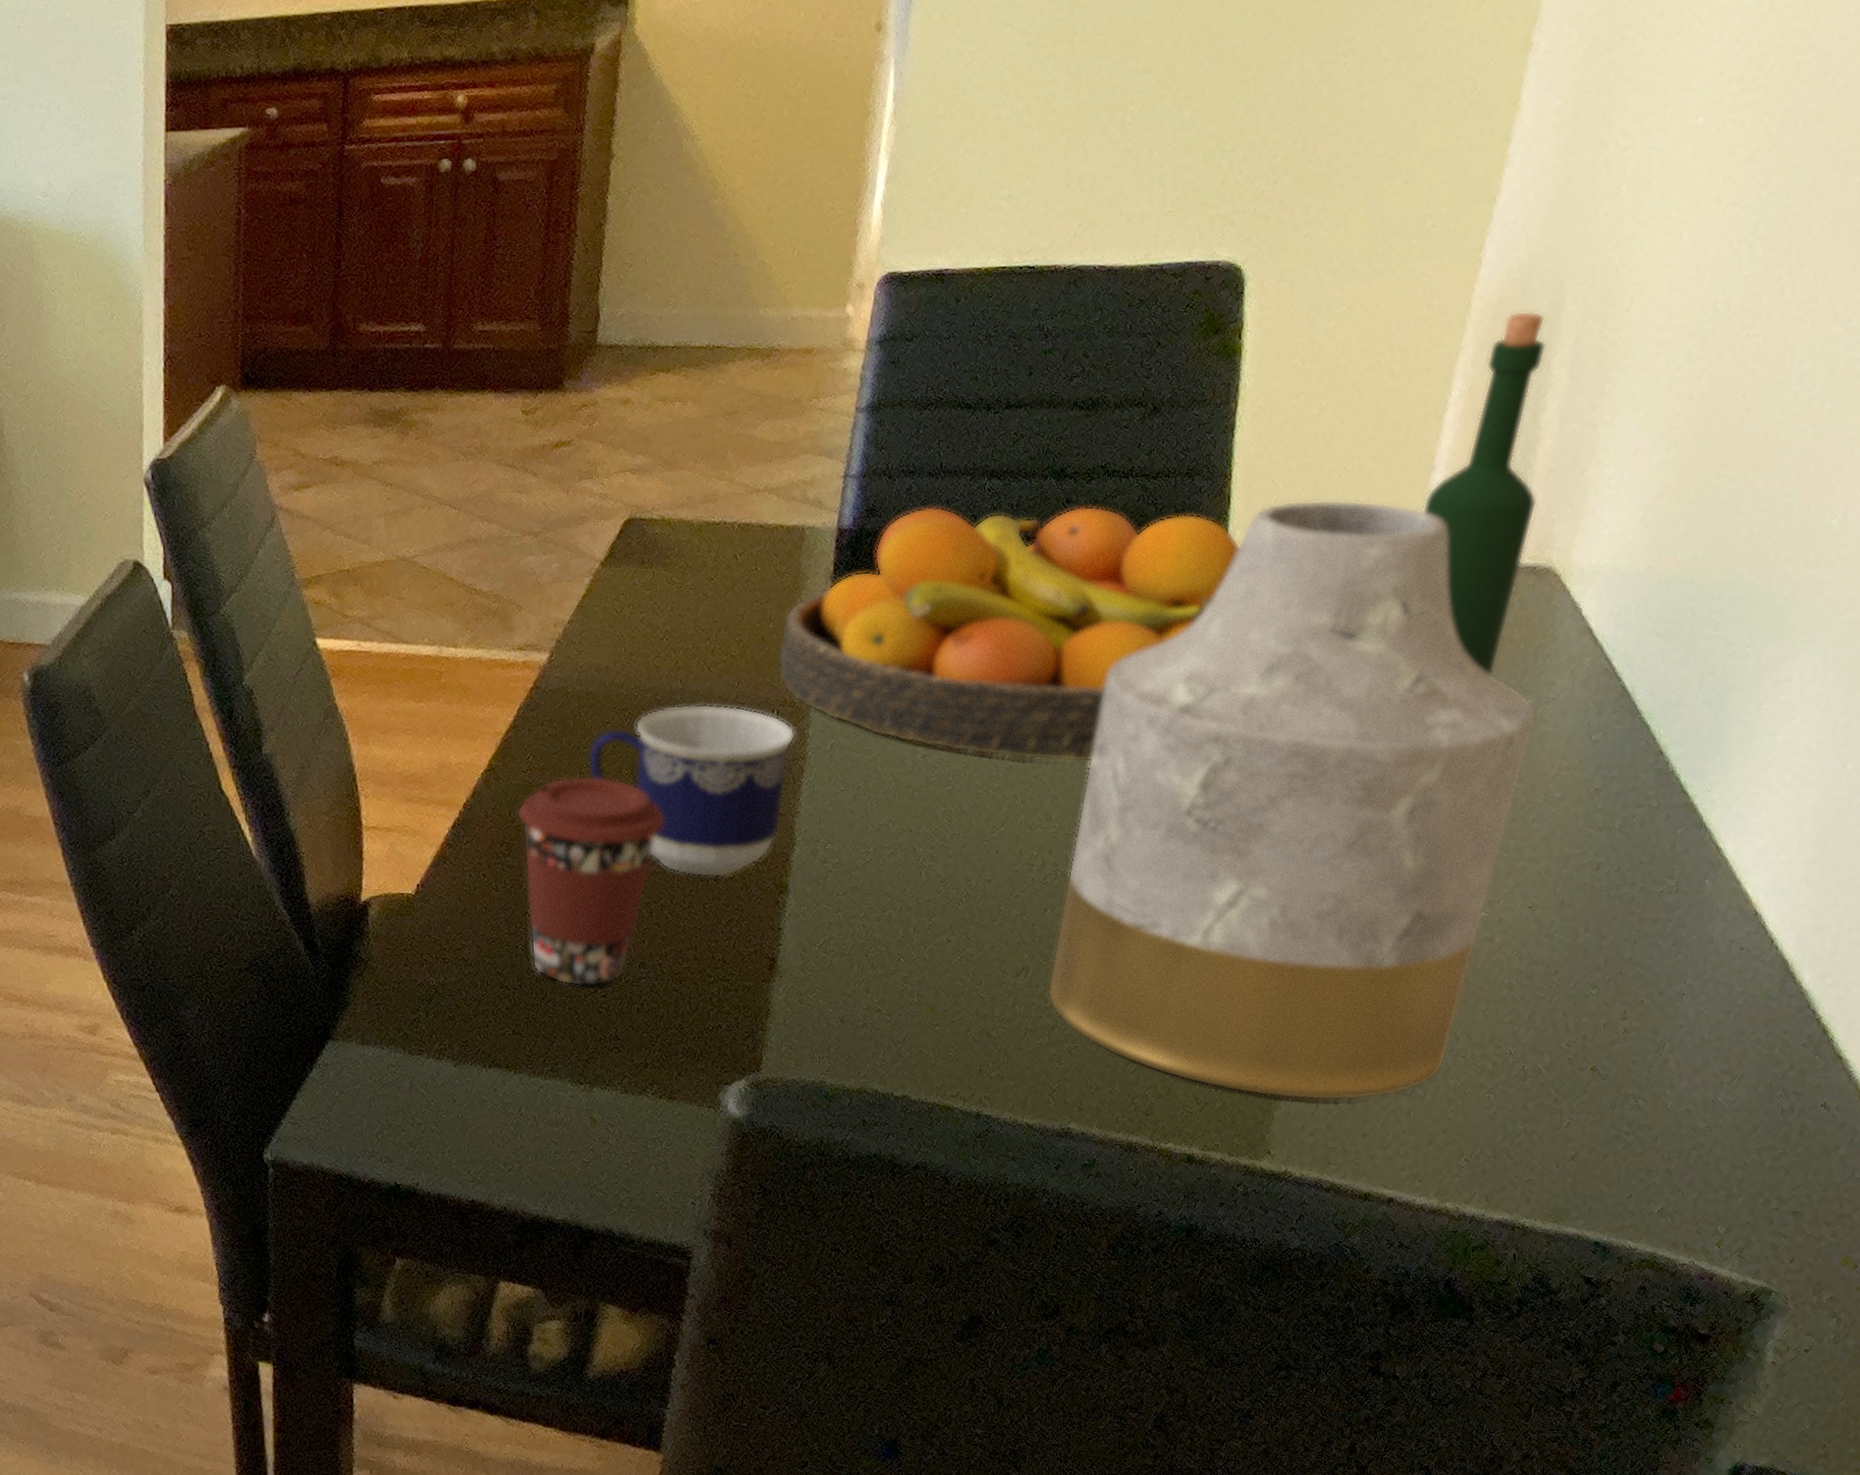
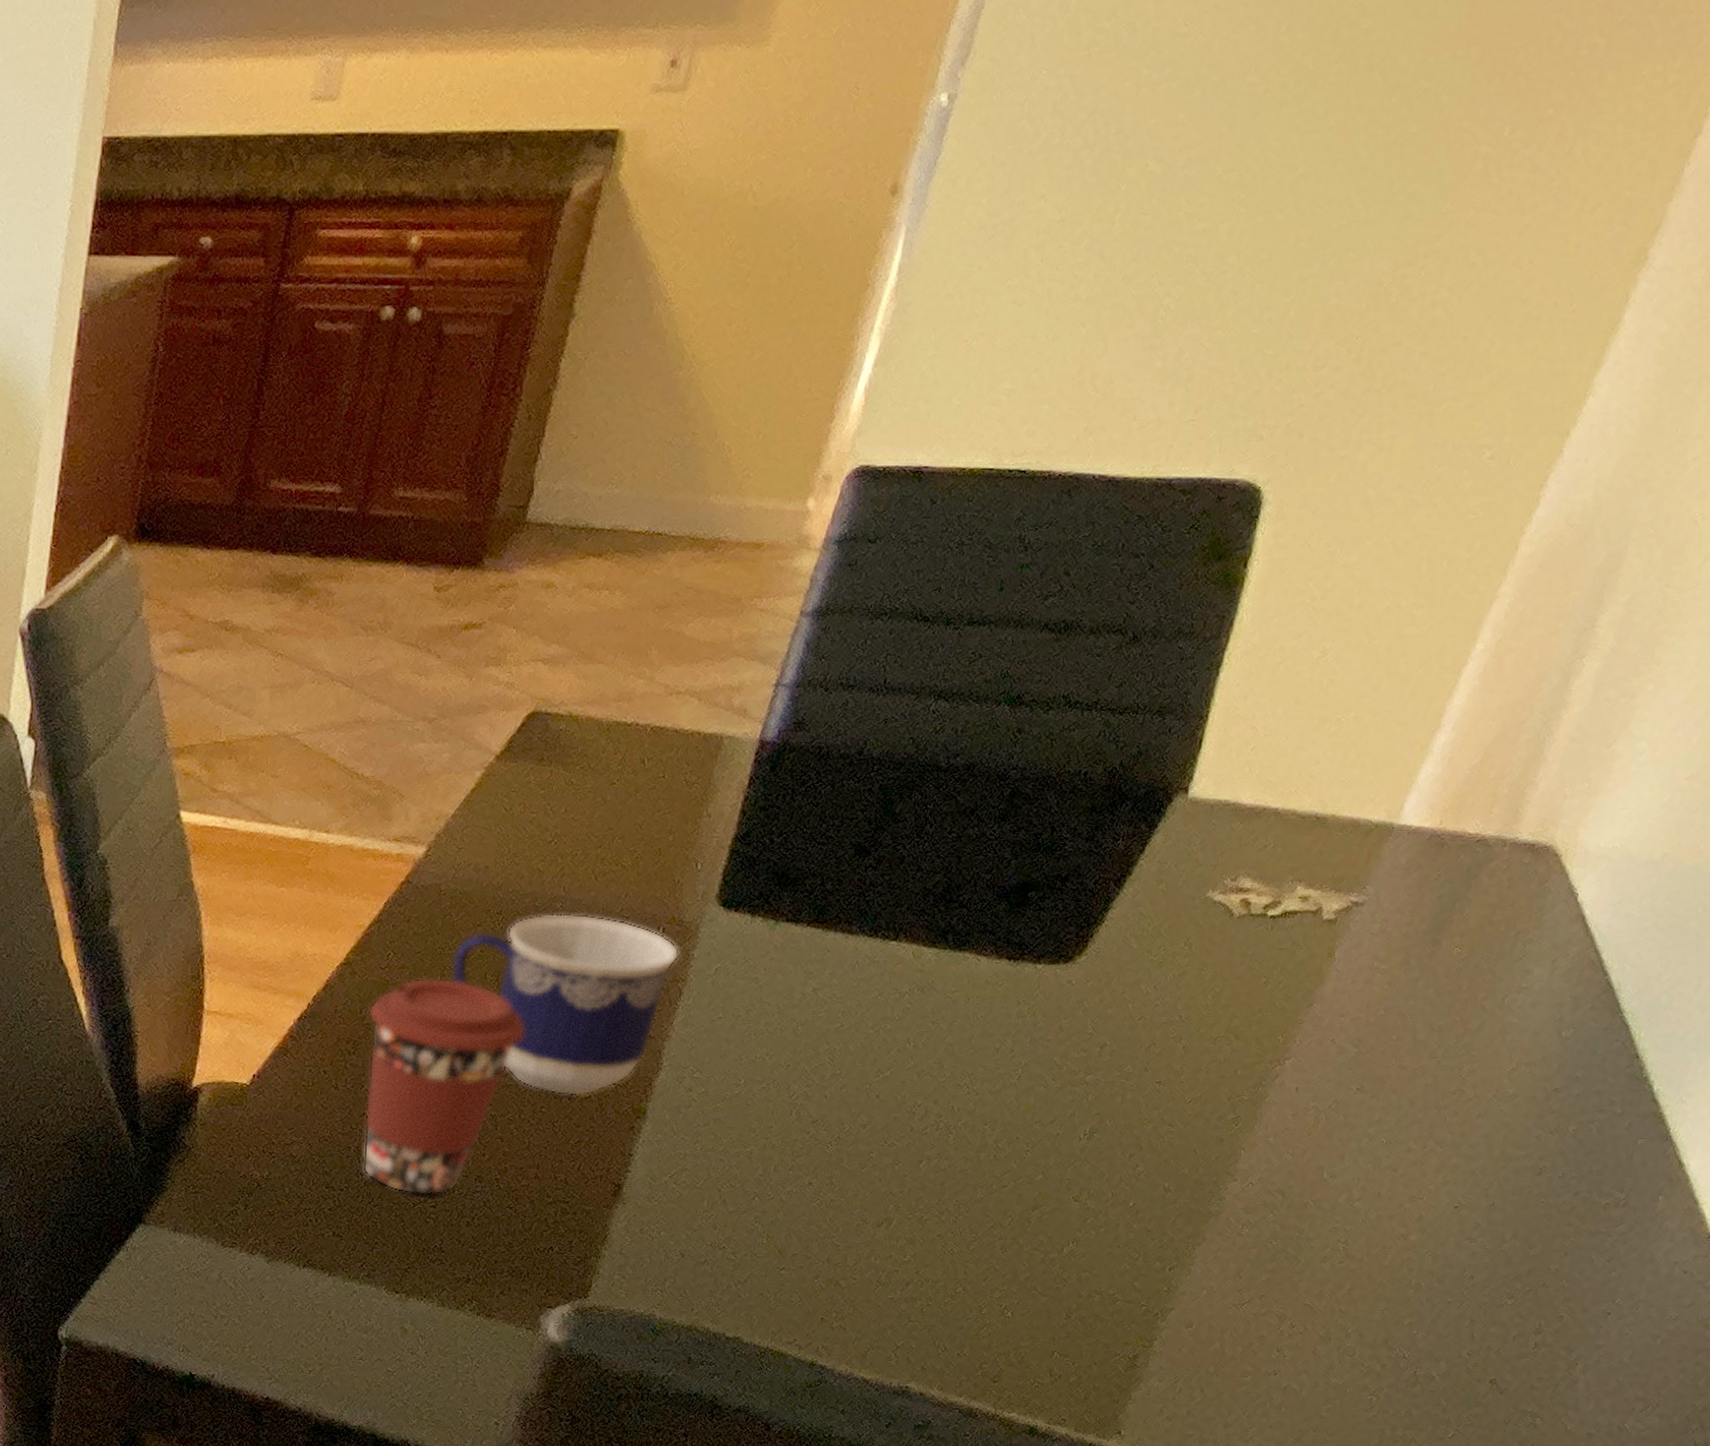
fruit bowl: present [778,506,1239,763] -> none [669,725,1203,1011]
vase: present [1047,499,1536,1101] -> none [907,750,1504,1388]
wine bottle: present [1421,310,1547,676] -> none [1416,560,1601,957]

